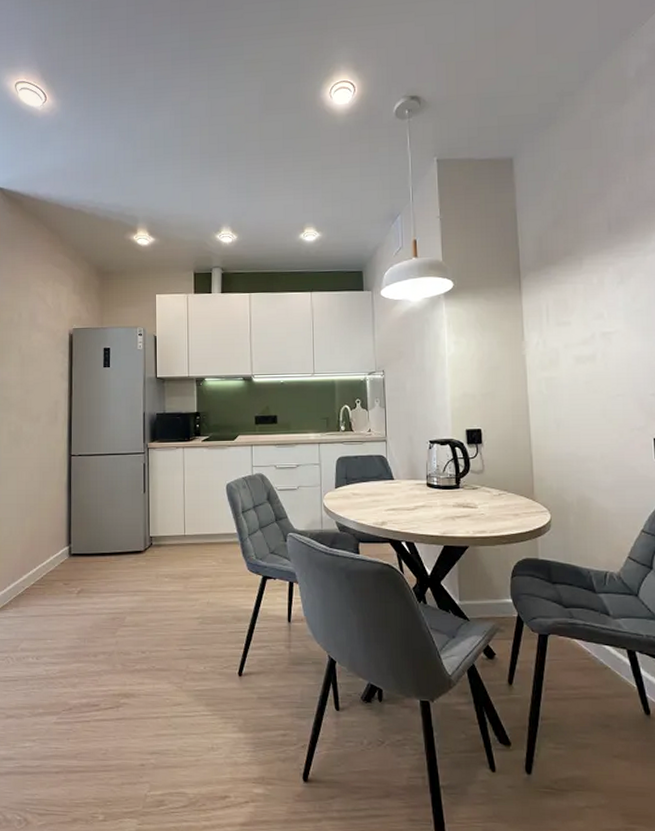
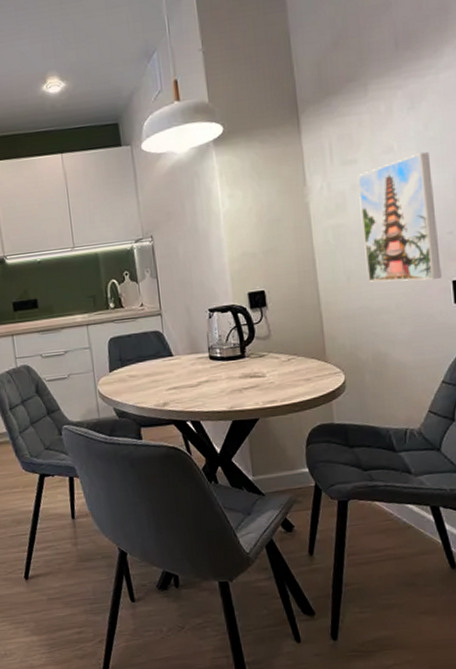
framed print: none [571,322,644,435] -> present [358,152,442,282]

